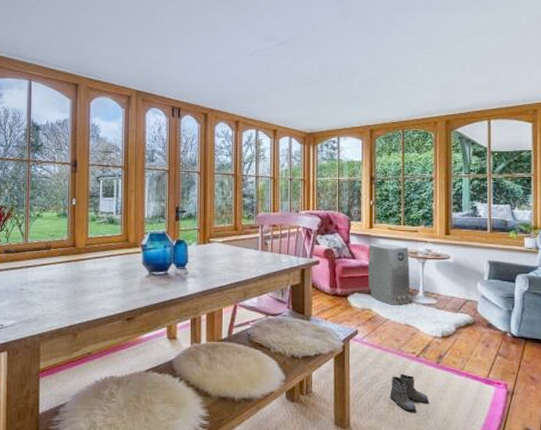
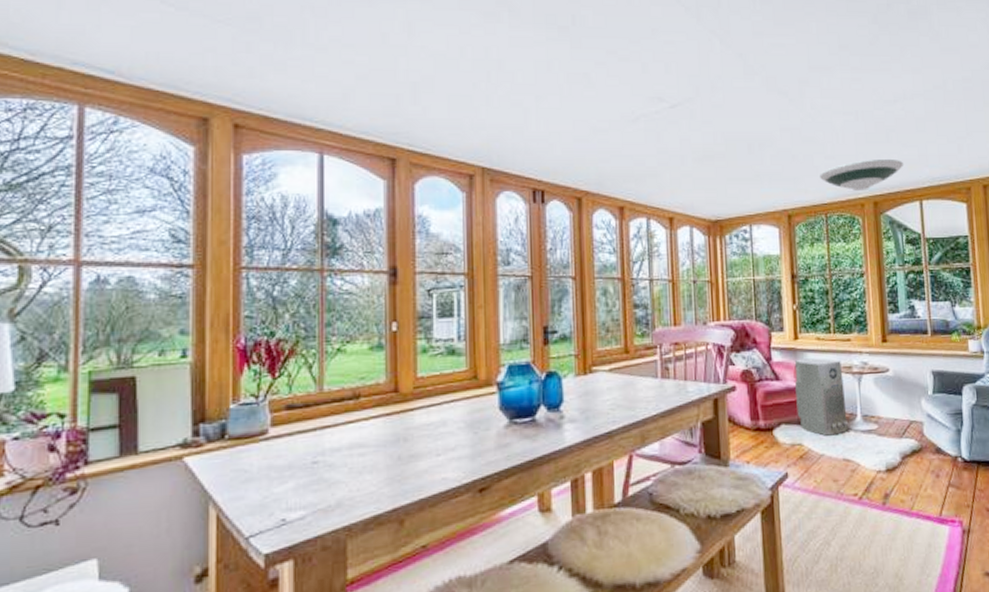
boots: present [389,374,429,412] -> none [830,523,877,571]
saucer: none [400,84,476,112] -> present [820,158,904,192]

